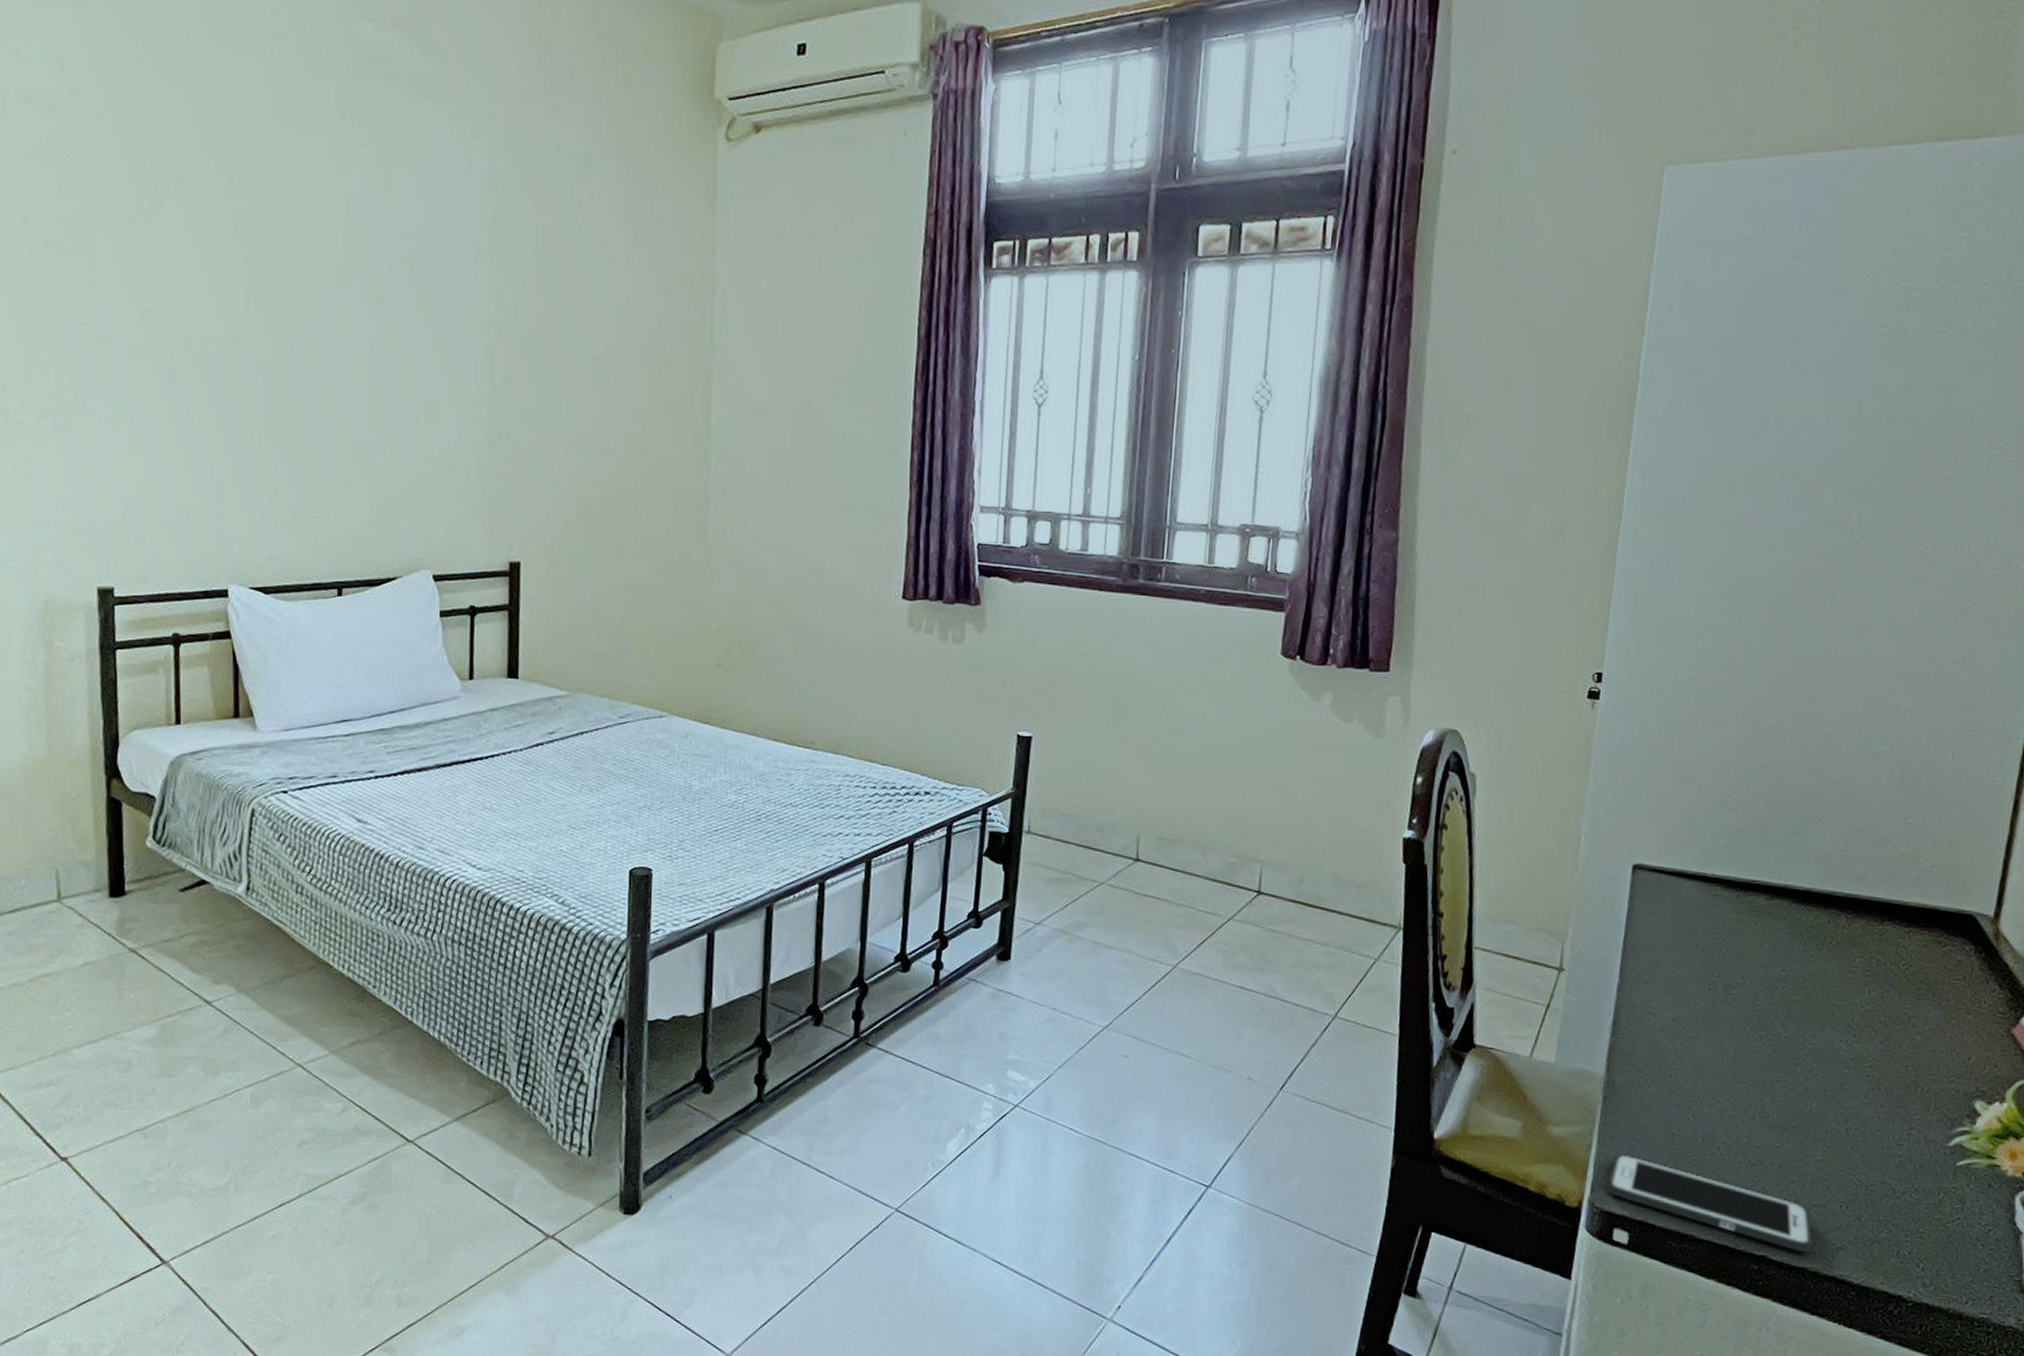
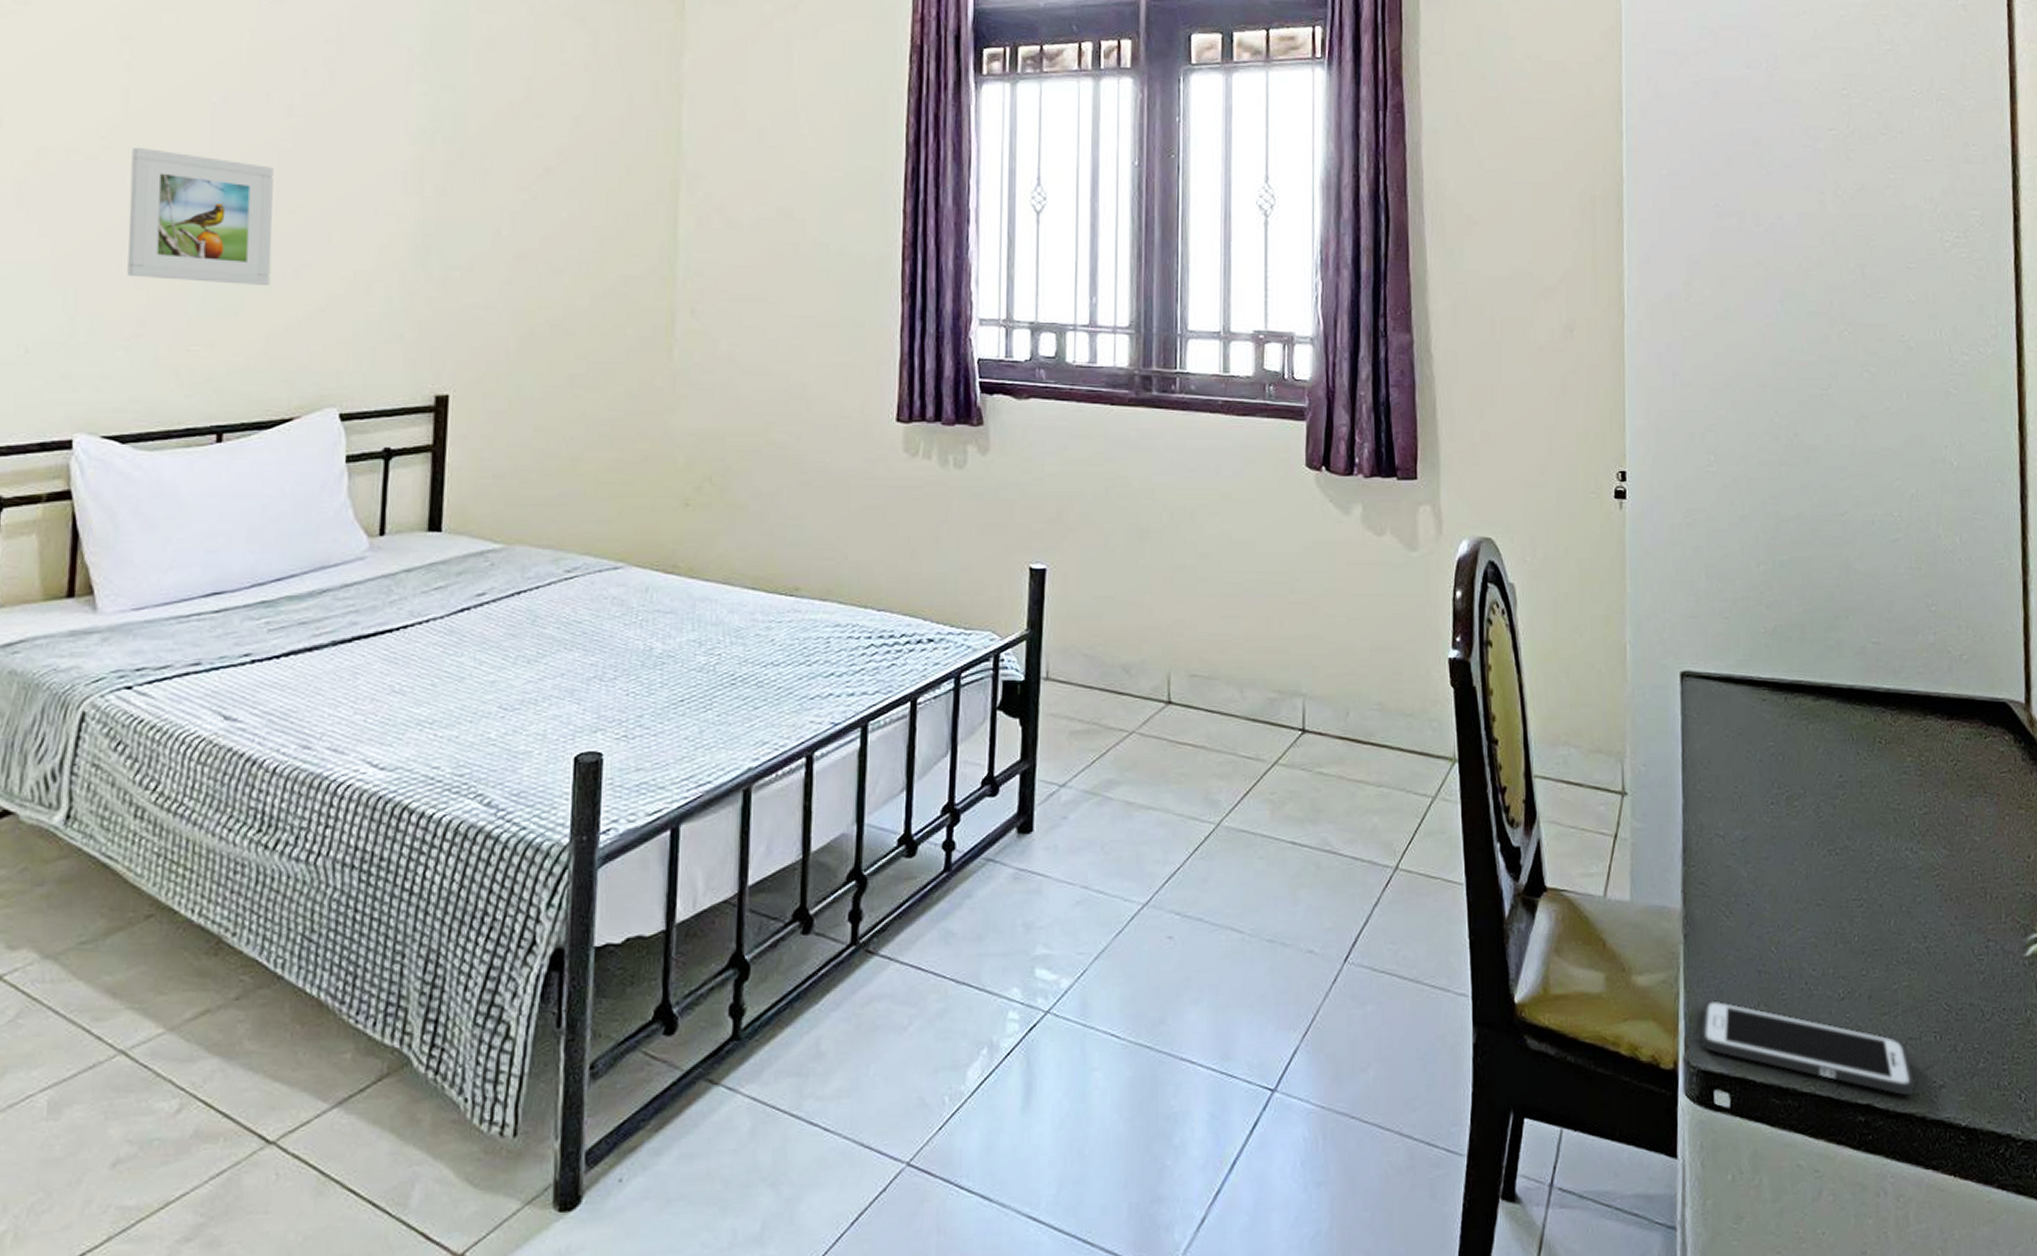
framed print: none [255,336,372,461] -> present [127,147,274,285]

